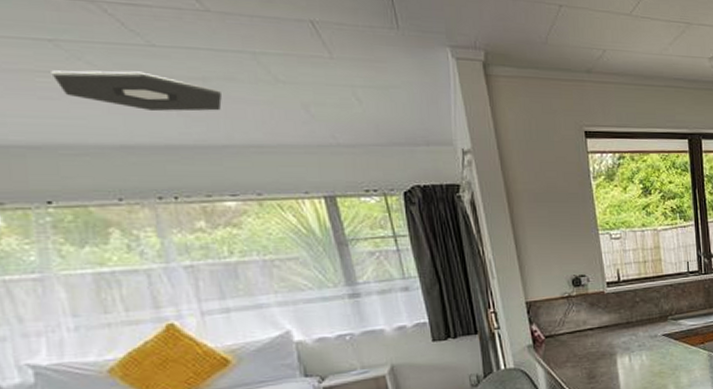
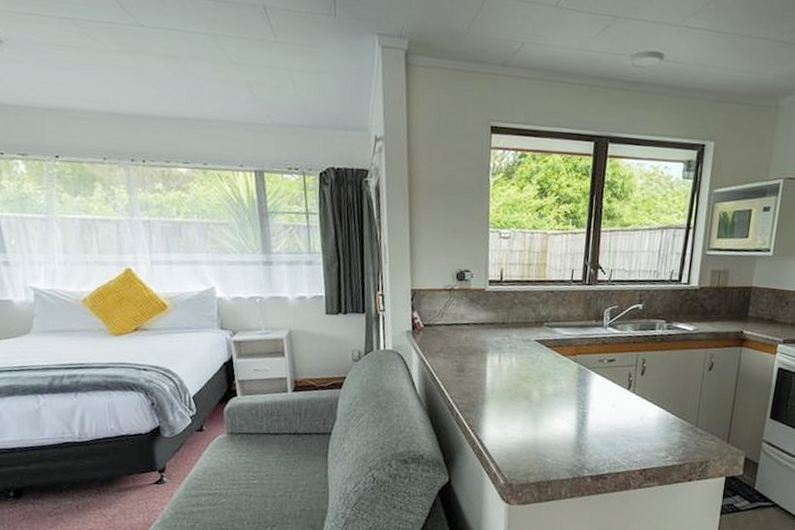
ceiling light: present [51,70,222,112] -> none [68,45,186,87]

